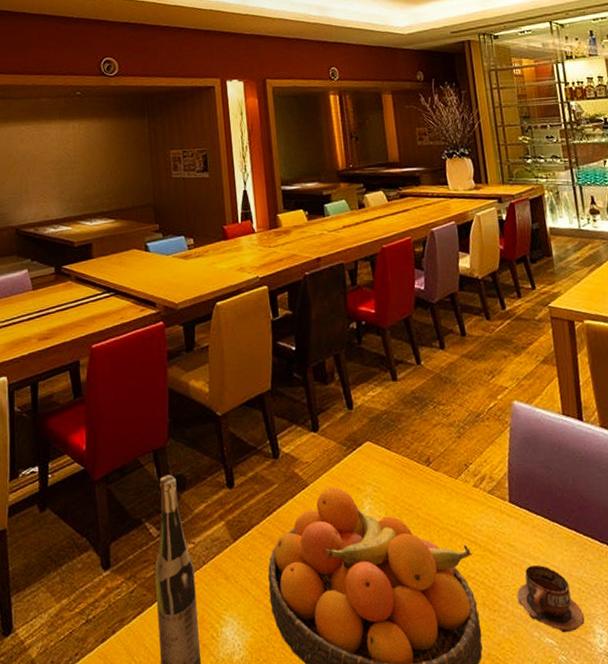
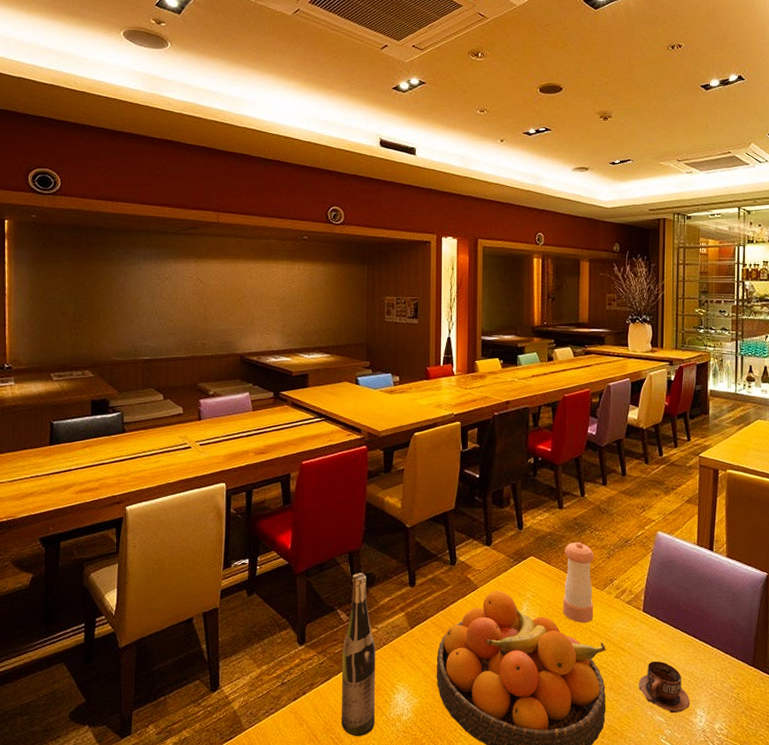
pepper shaker: none [405,420,450,522] -> present [563,542,595,623]

